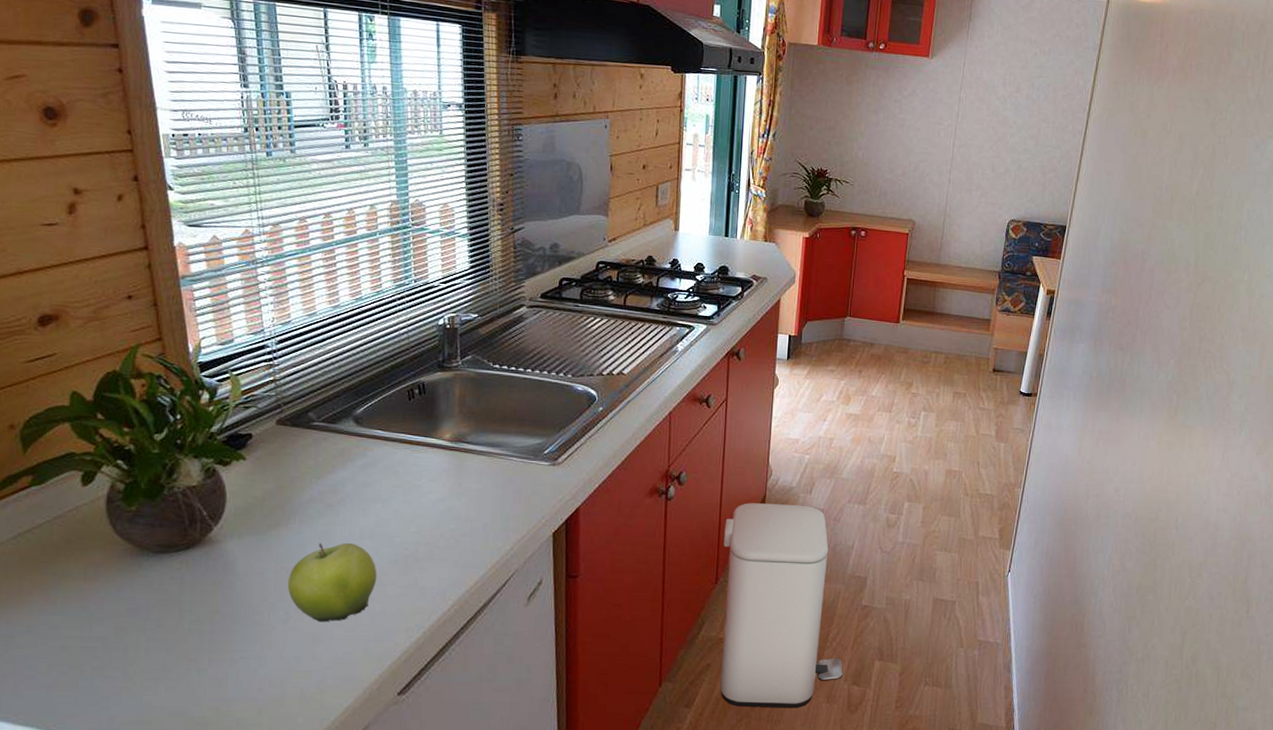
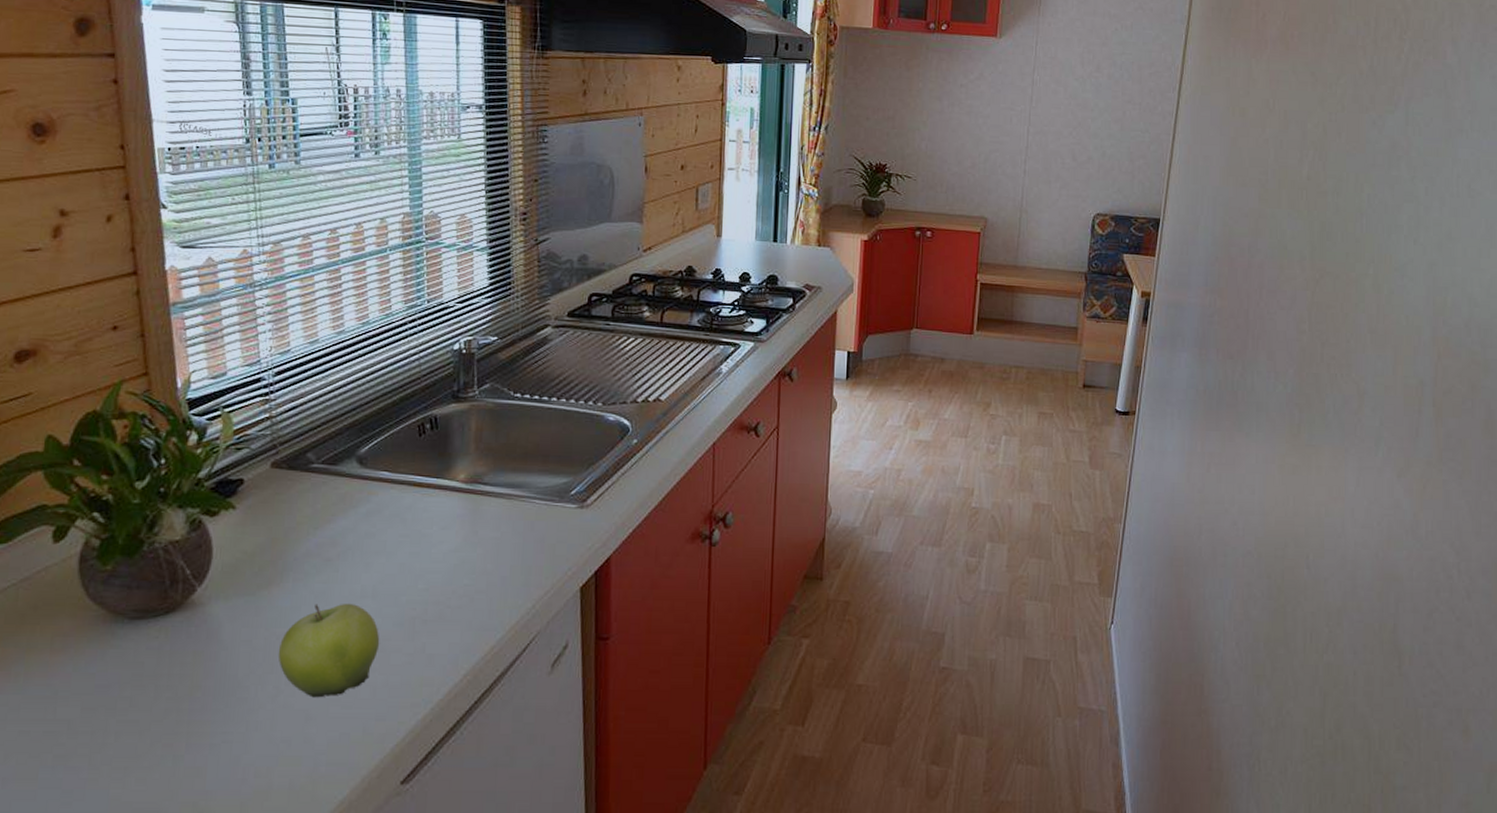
pedal bin: present [720,503,843,709] -> none [775,547,920,795]

